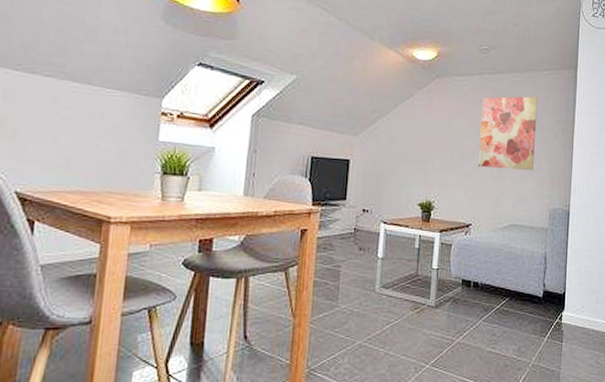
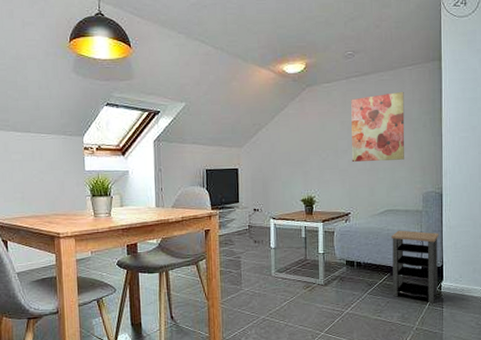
side table: none [509,249,564,336] -> present [391,230,439,303]

